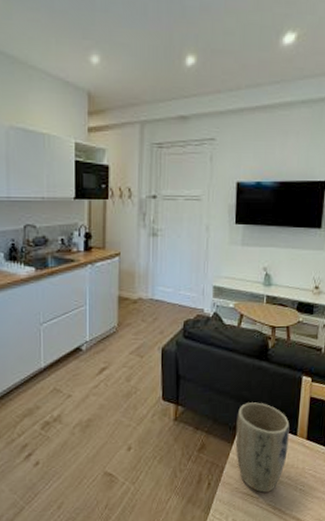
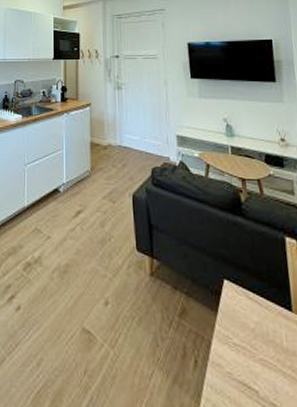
plant pot: present [235,402,290,493] -> none [217,263,285,385]

